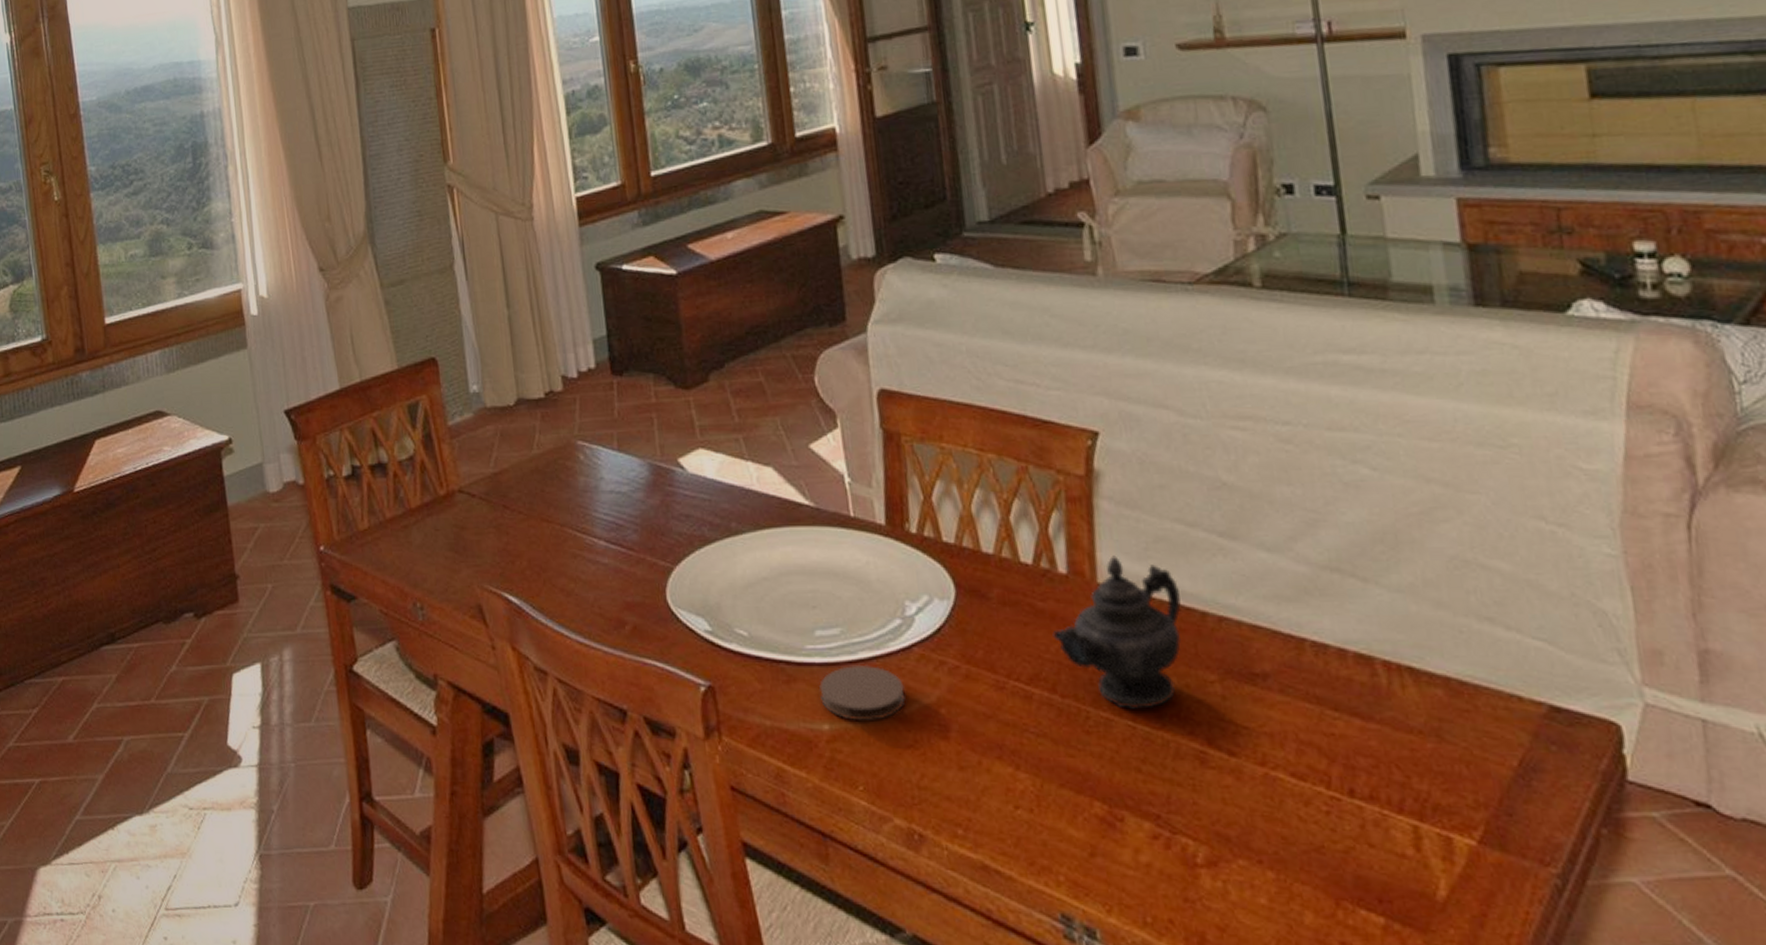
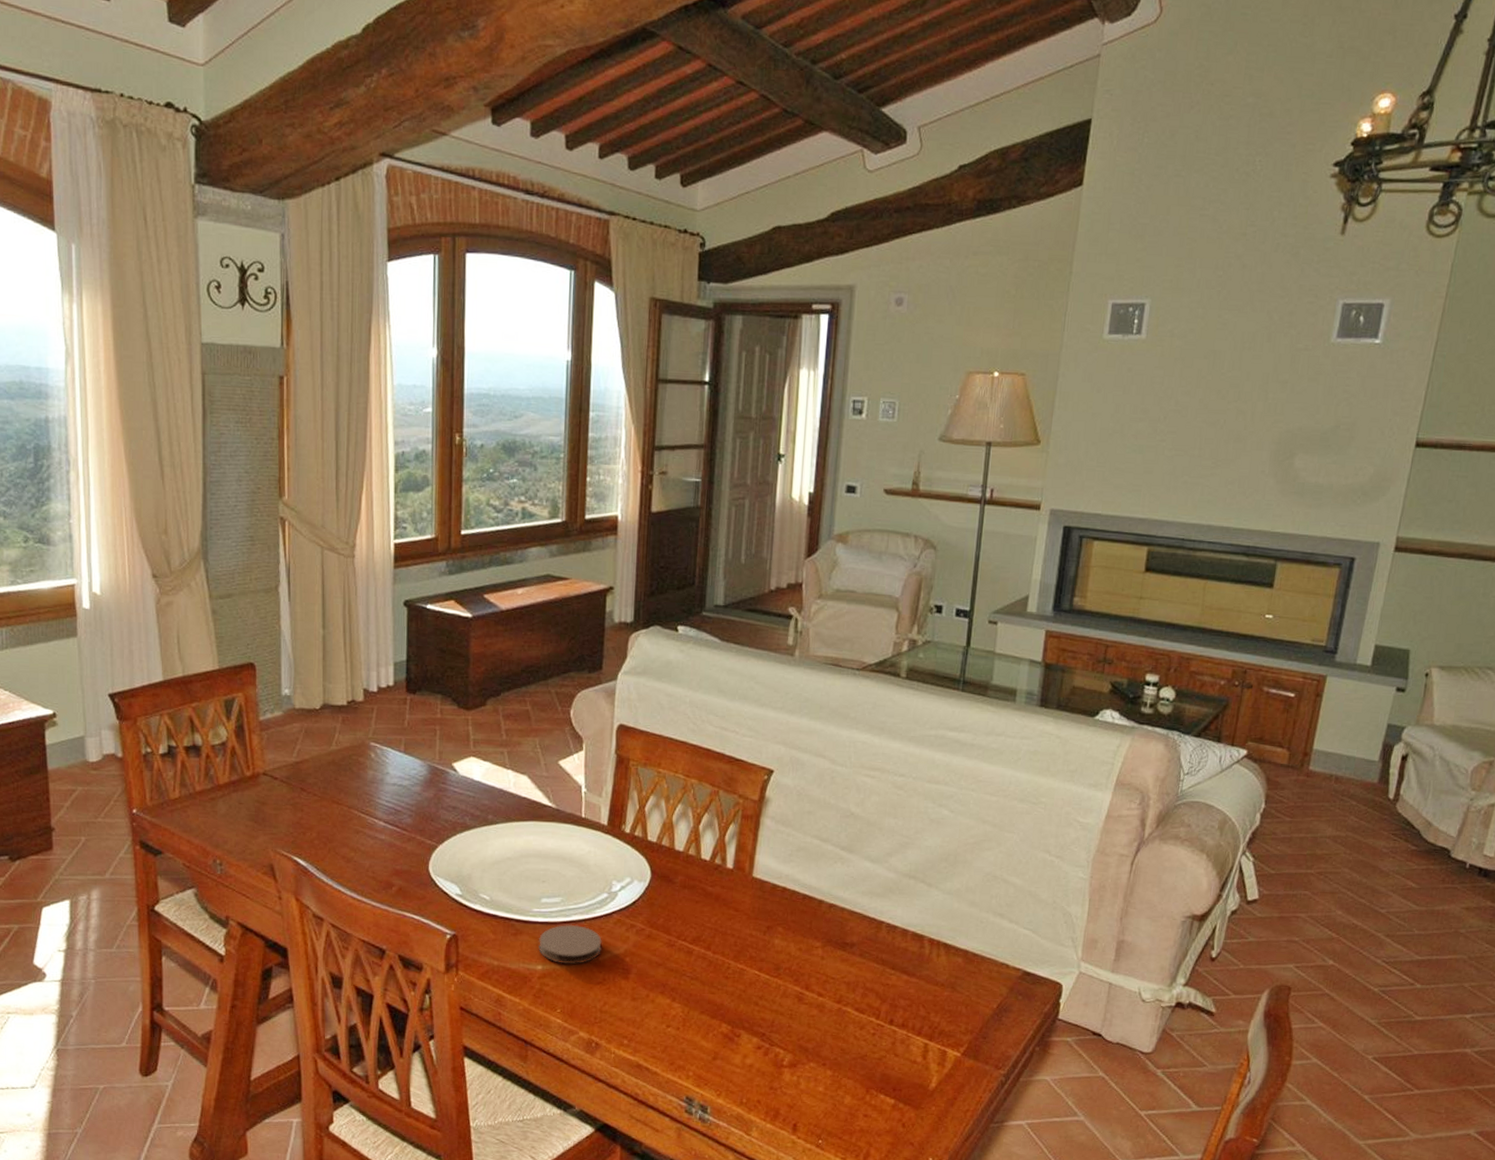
teapot: present [1052,555,1182,709] -> none [715,858,807,963]

